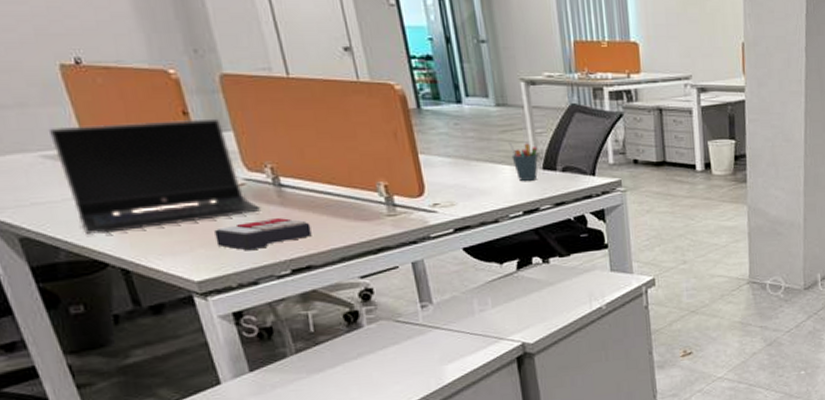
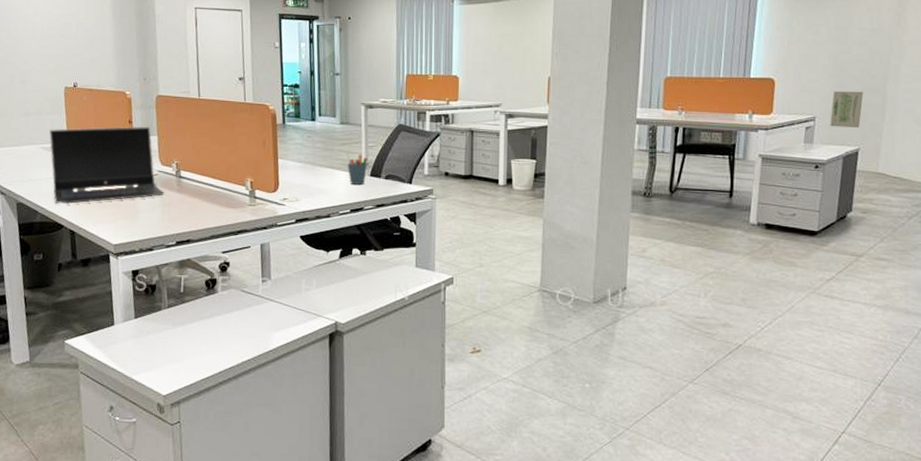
calculator: present [214,218,312,251] -> none [131,201,195,225]

